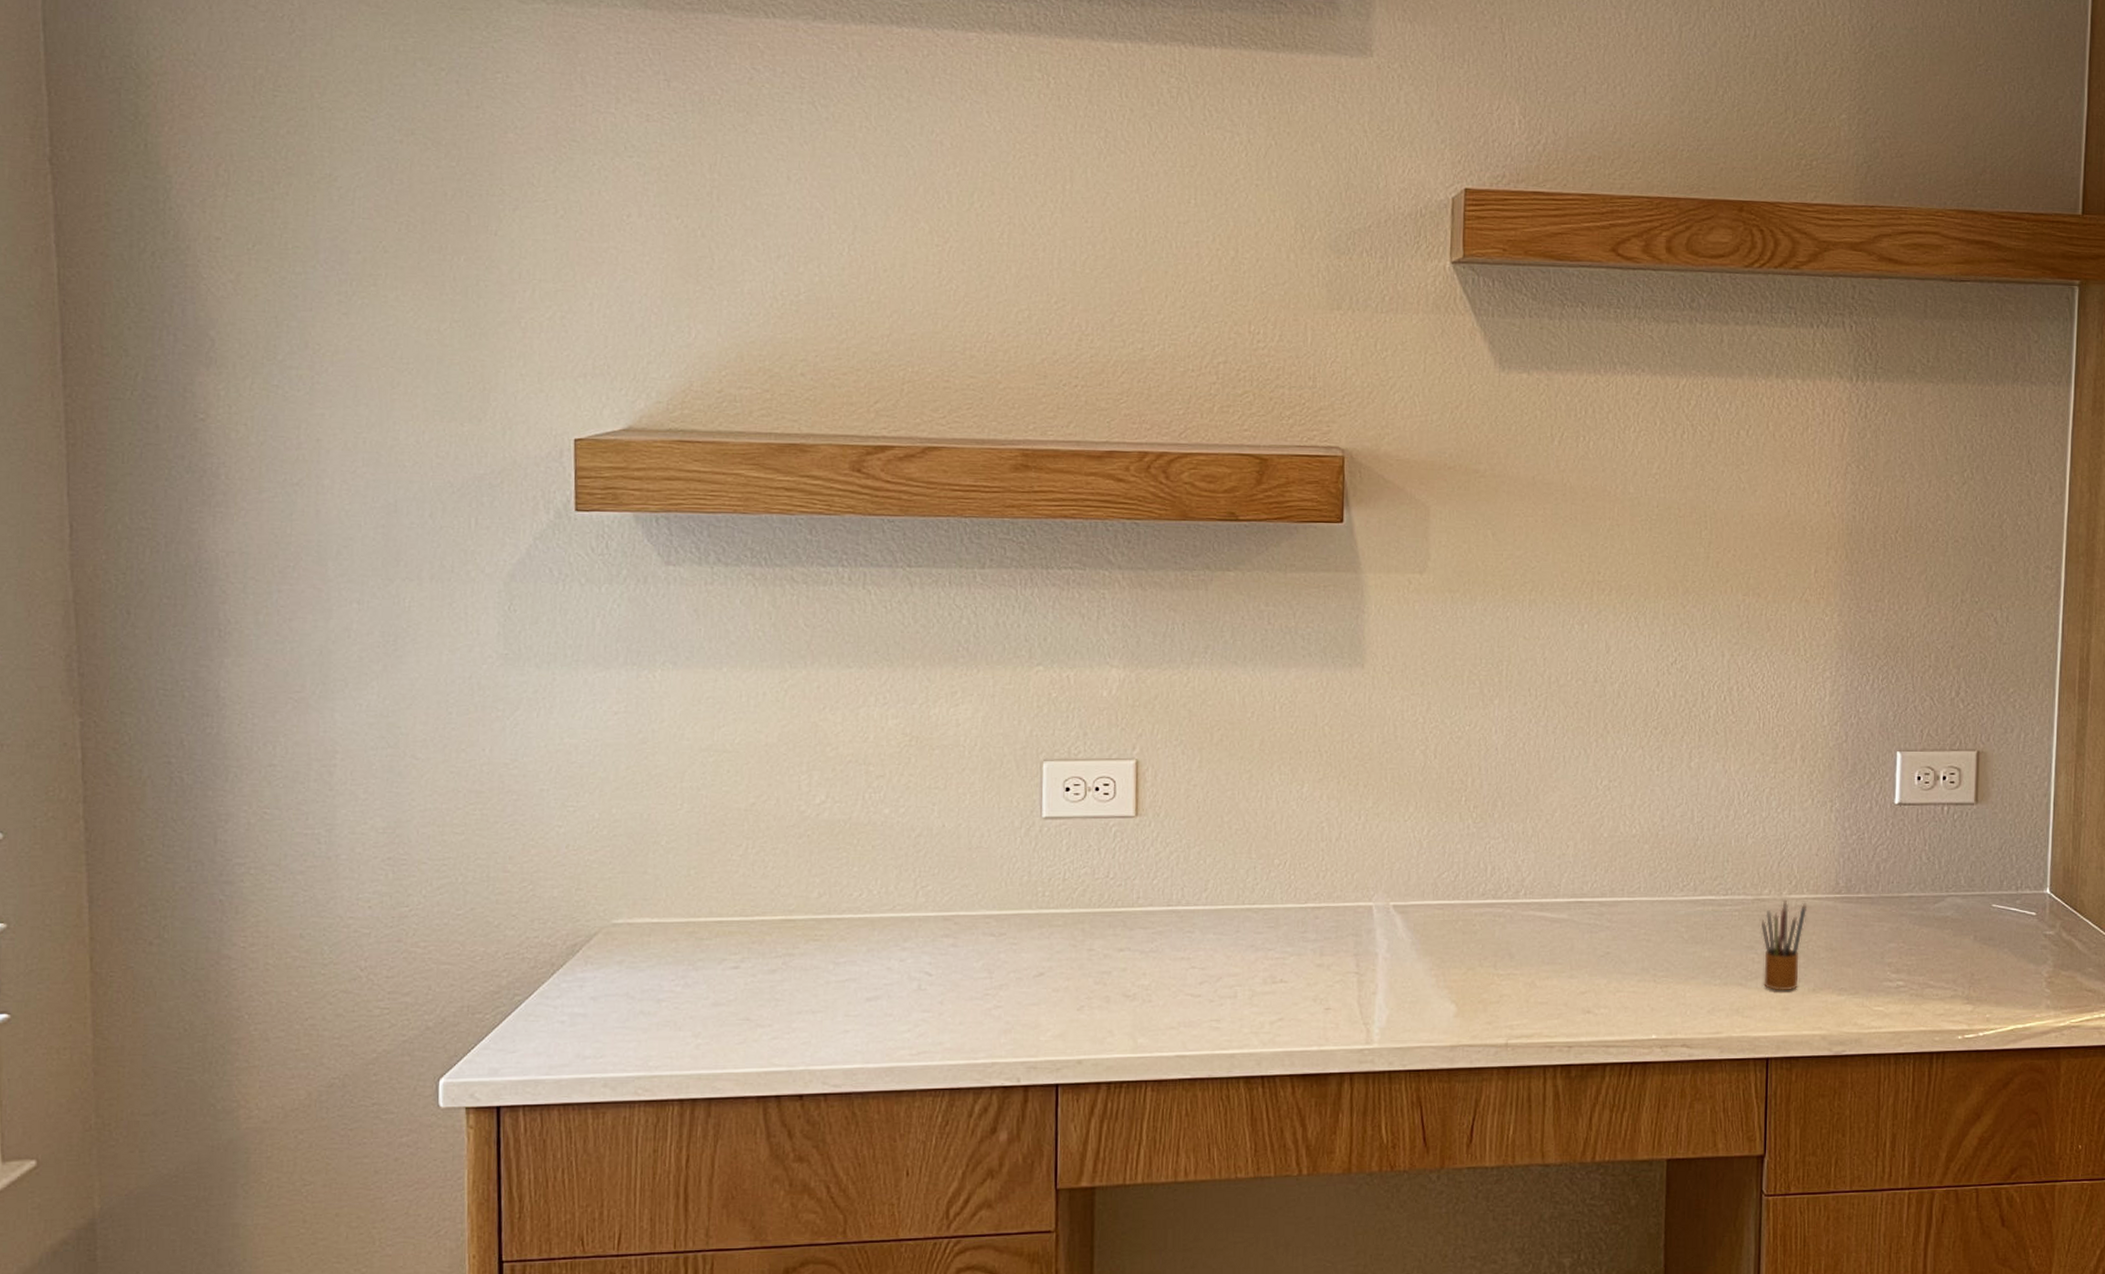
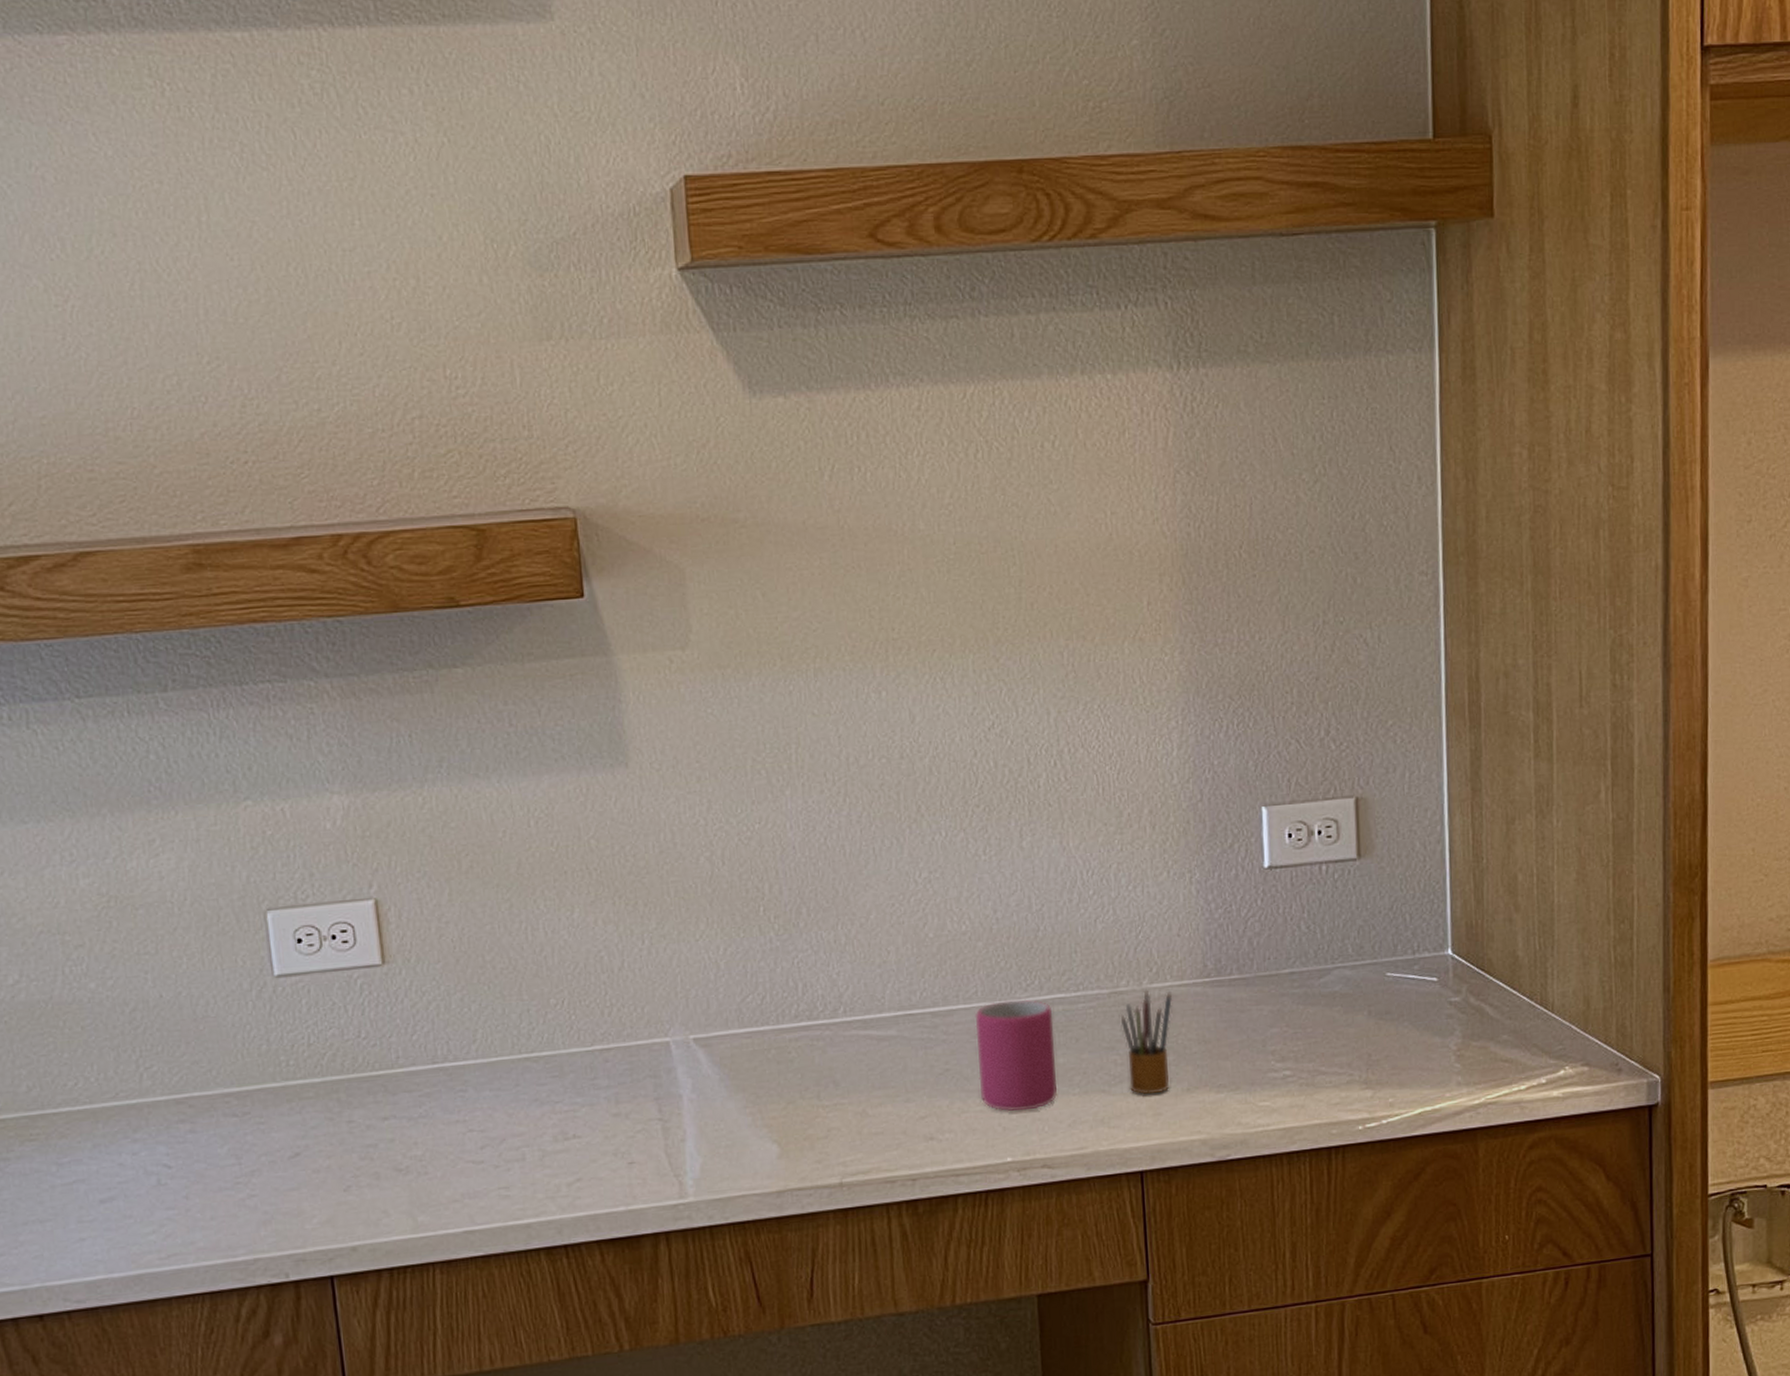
mug: none [1634,898,1704,995] -> present [974,999,1058,1112]

